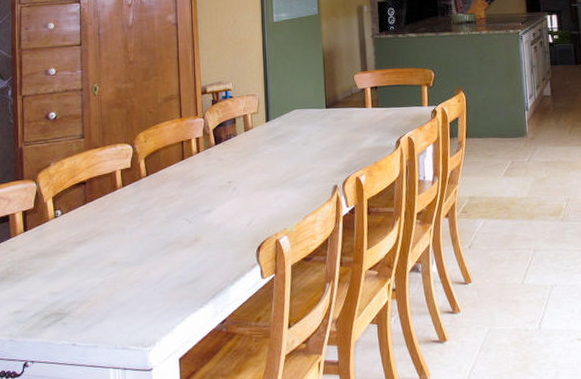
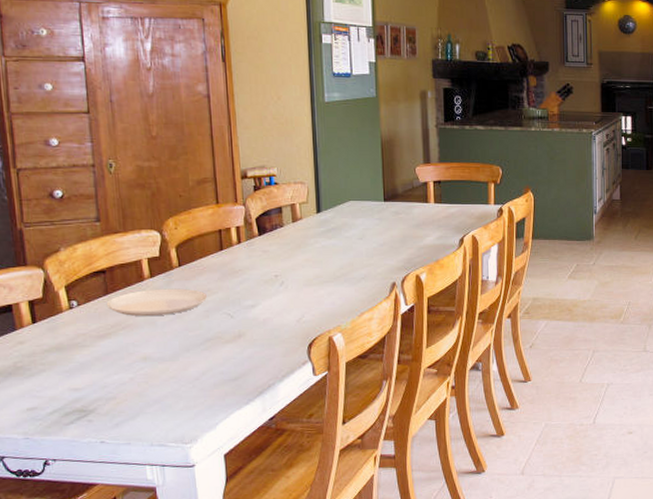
plate: none [85,196,169,224] -> present [106,288,207,317]

